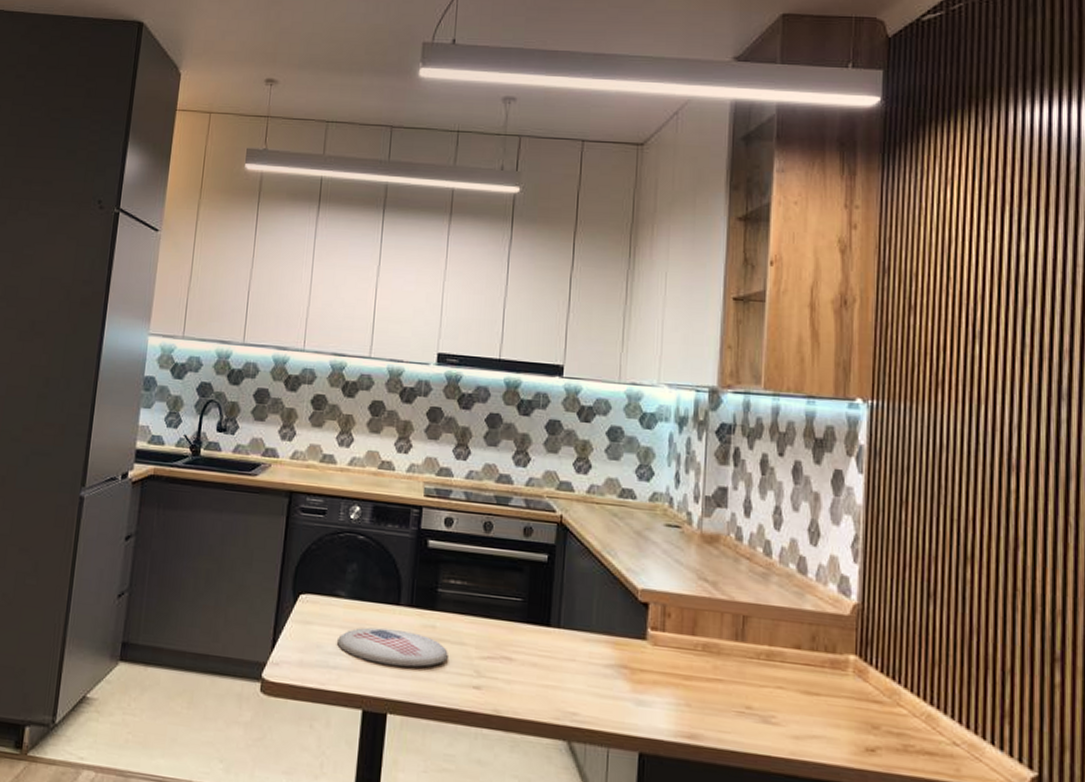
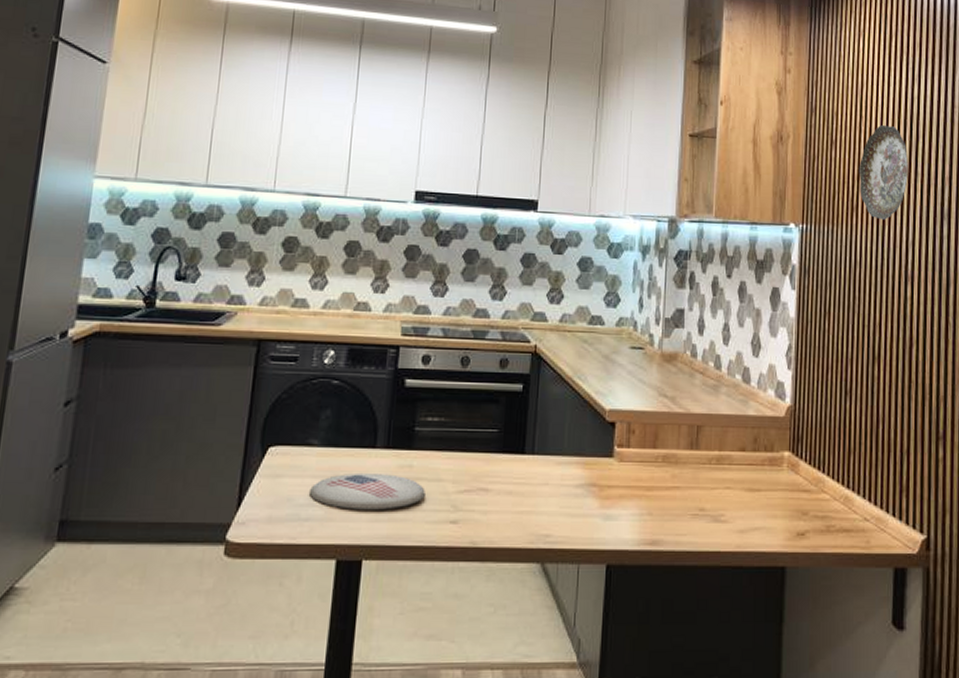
decorative plate: none [945,288,1013,398] -> present [858,125,909,220]

